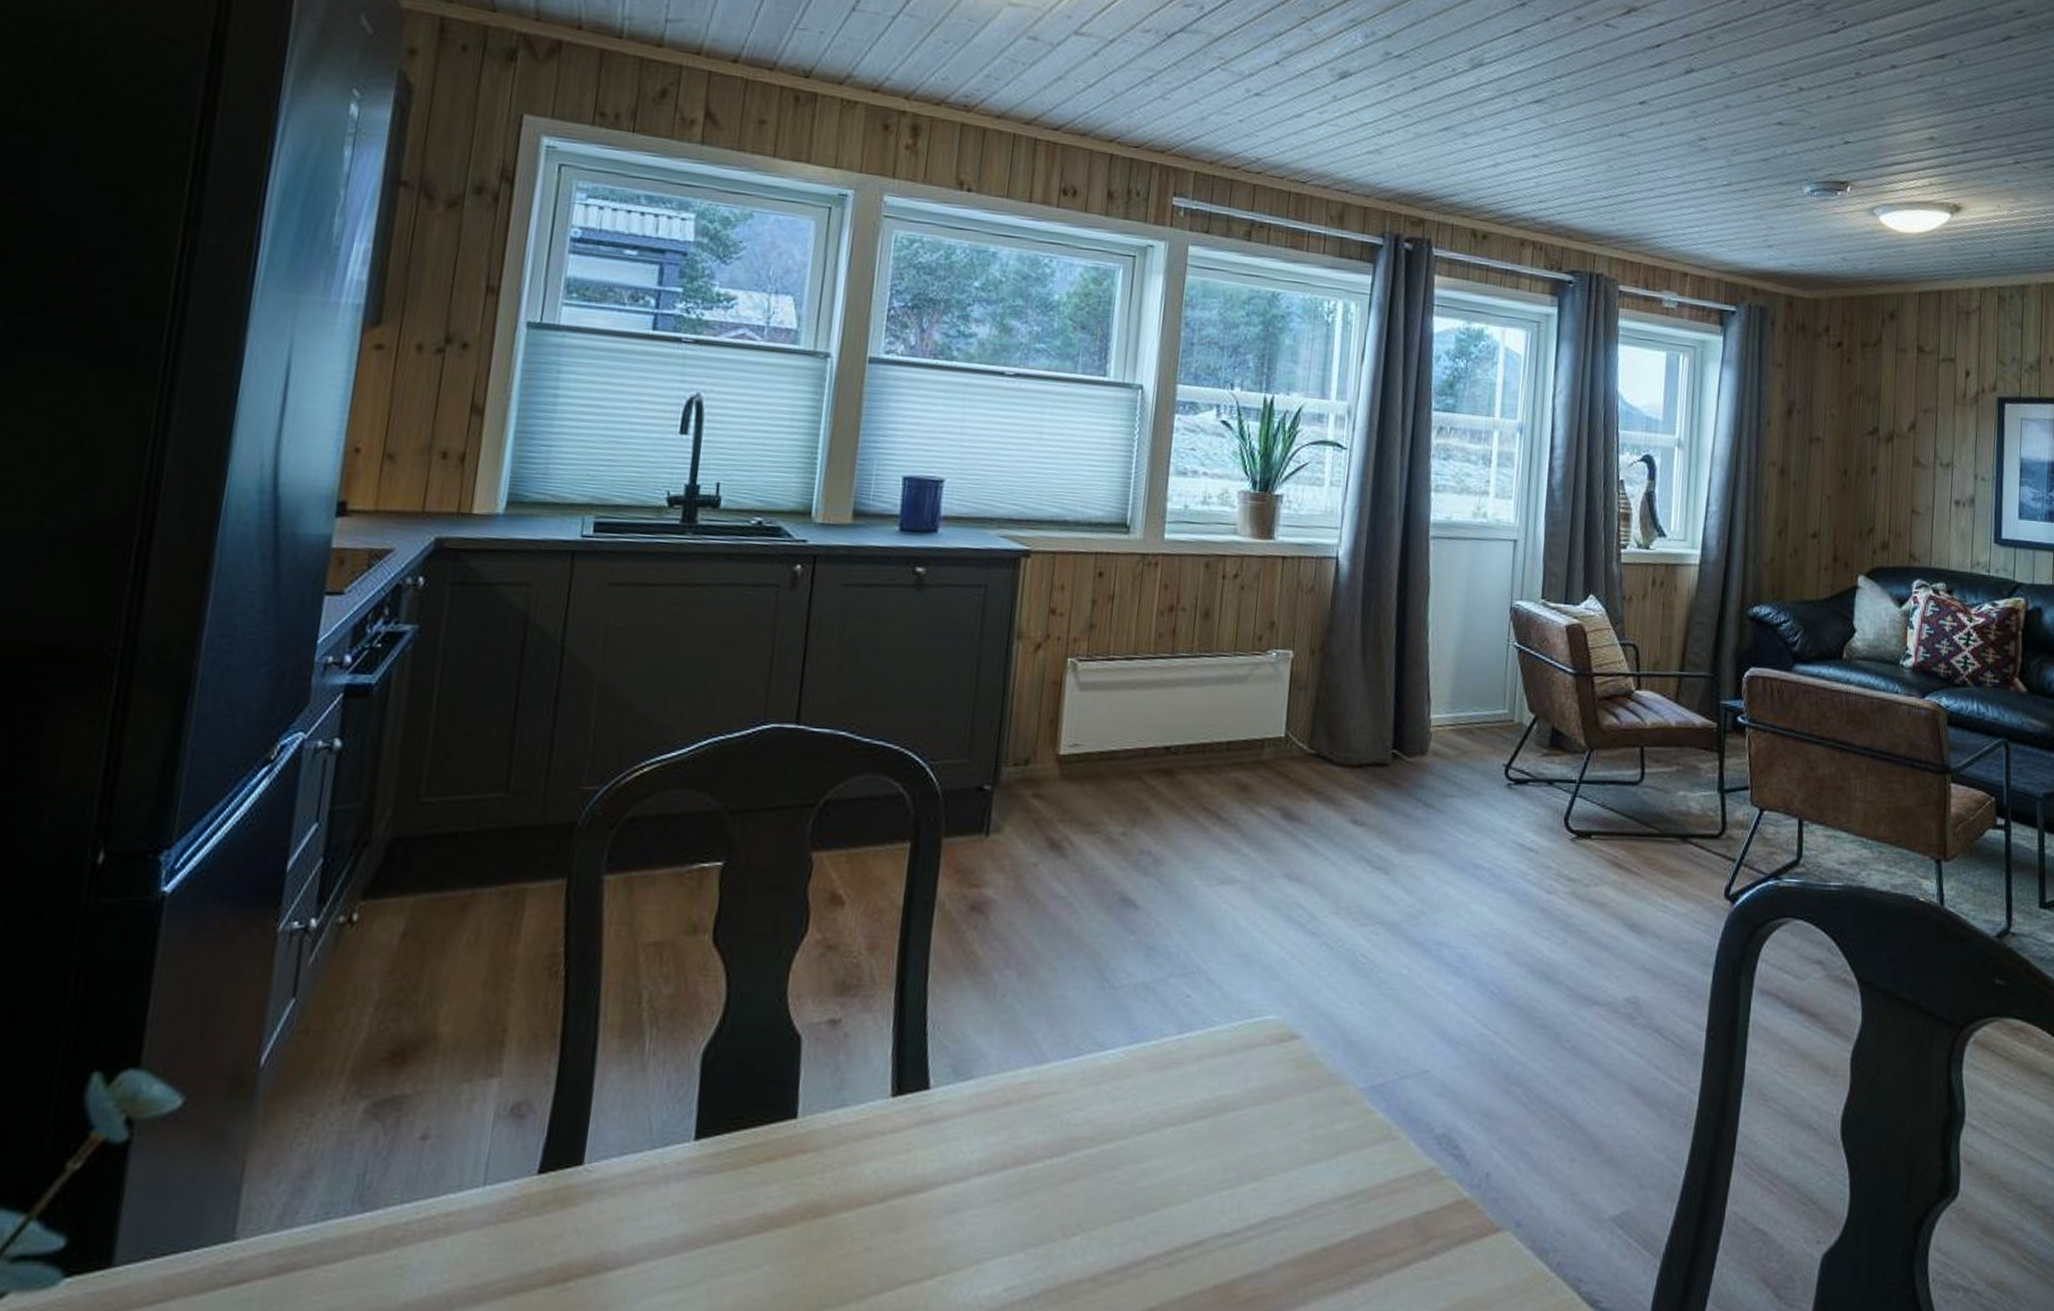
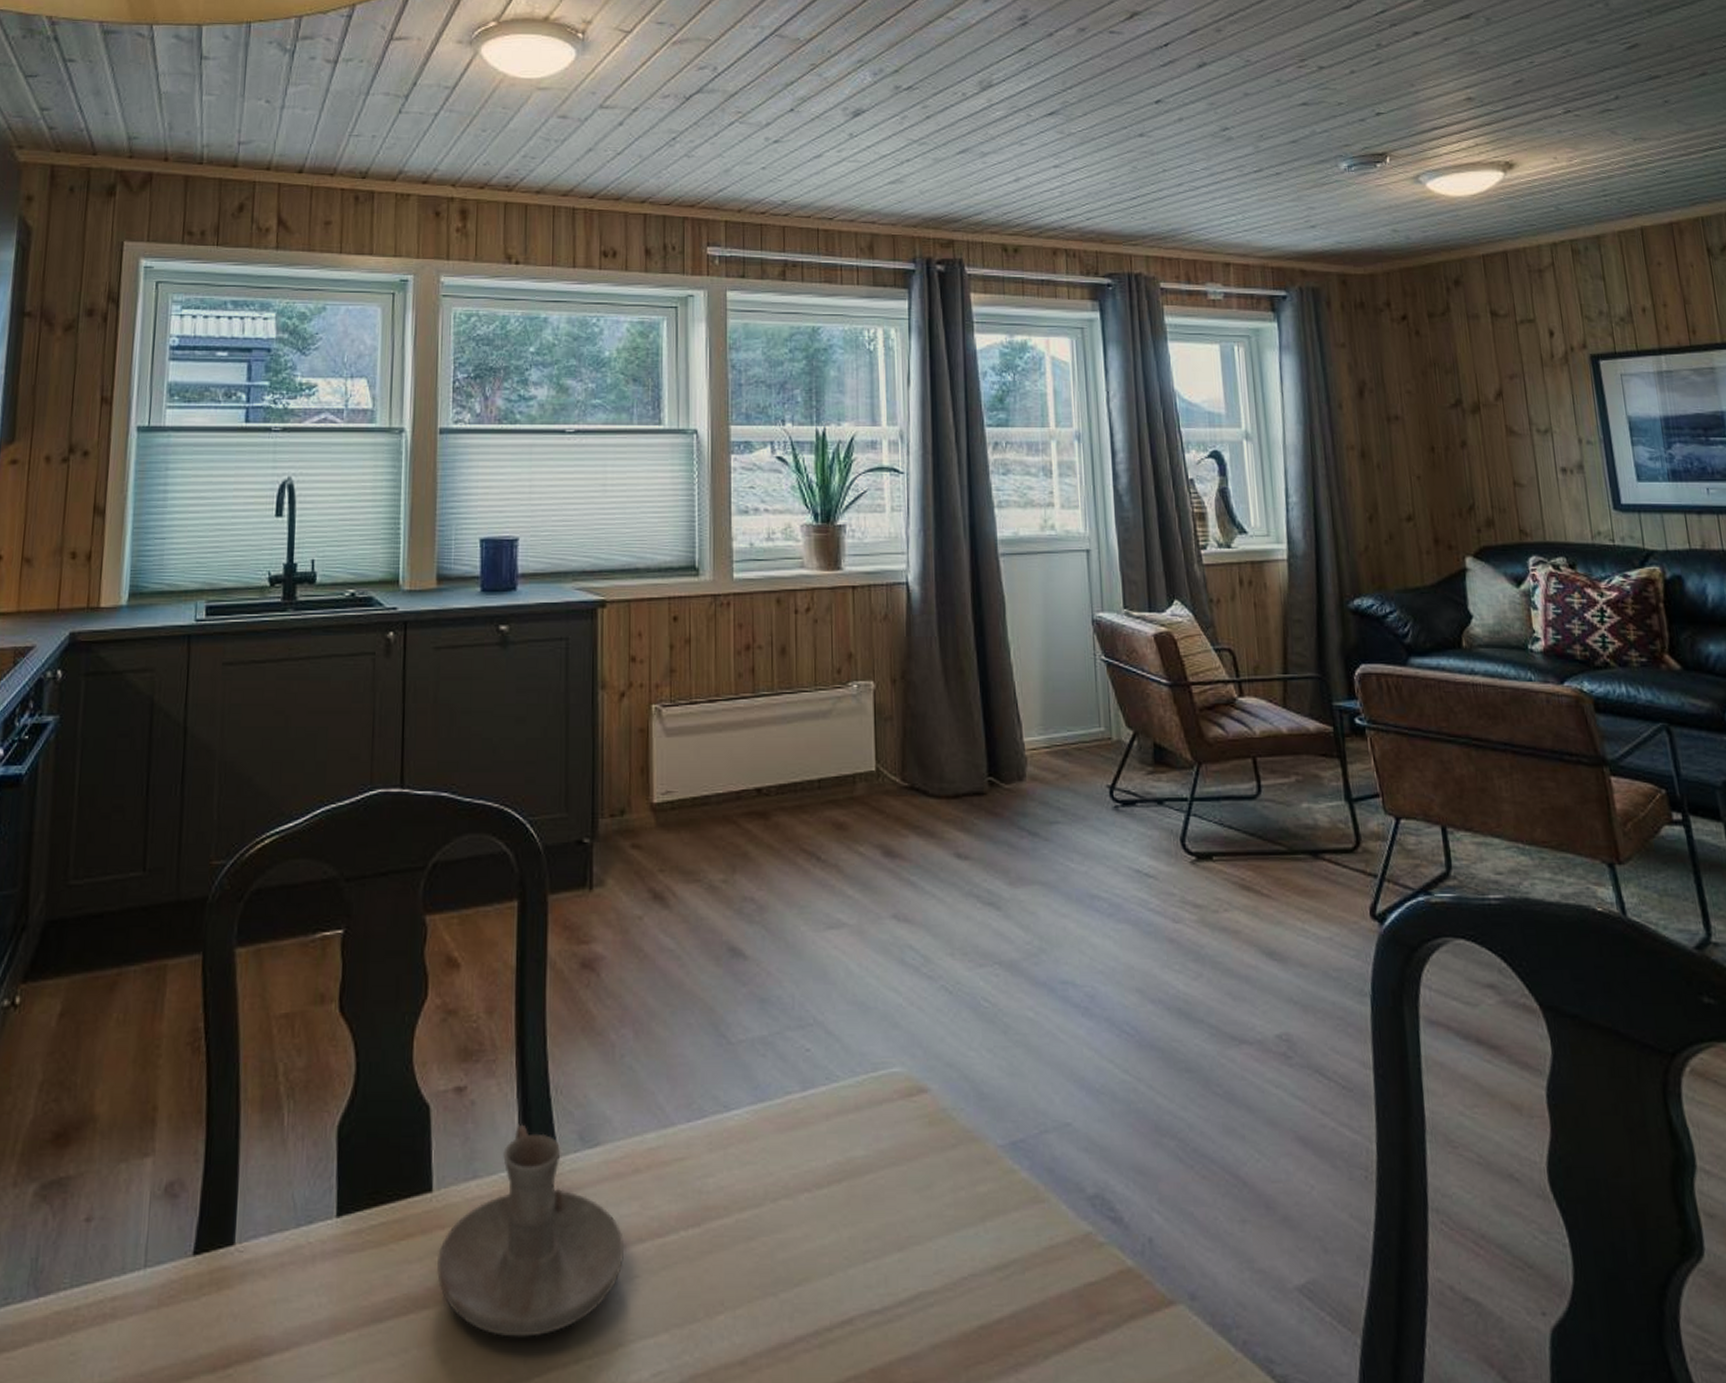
candle holder: none [795,1056,988,1255] -> present [437,1124,624,1337]

